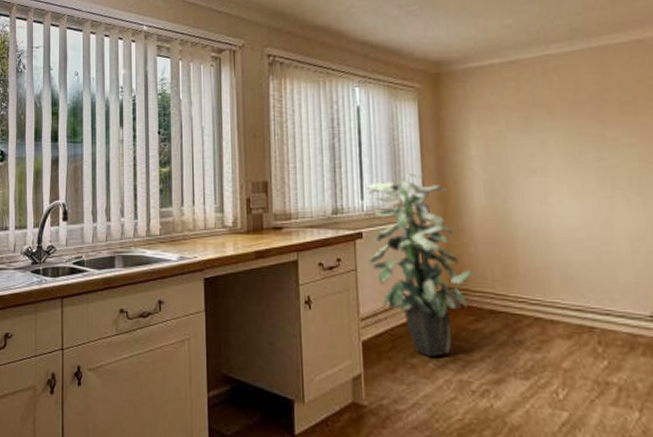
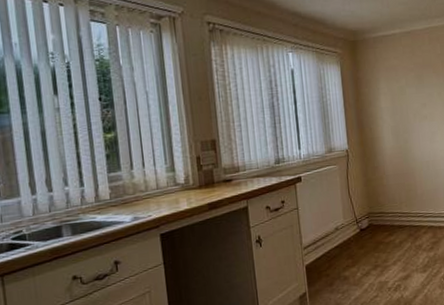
indoor plant: present [366,172,473,357] -> none [302,123,386,268]

